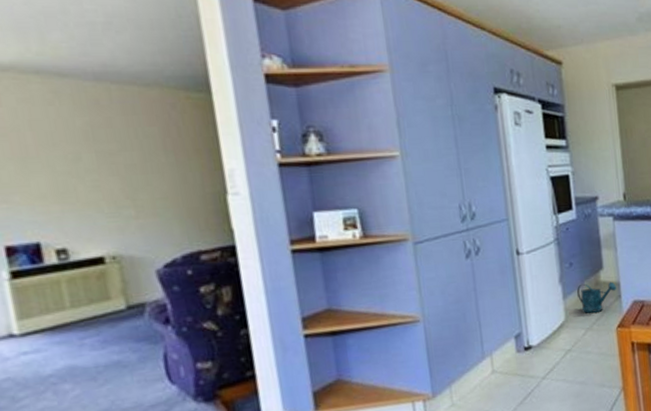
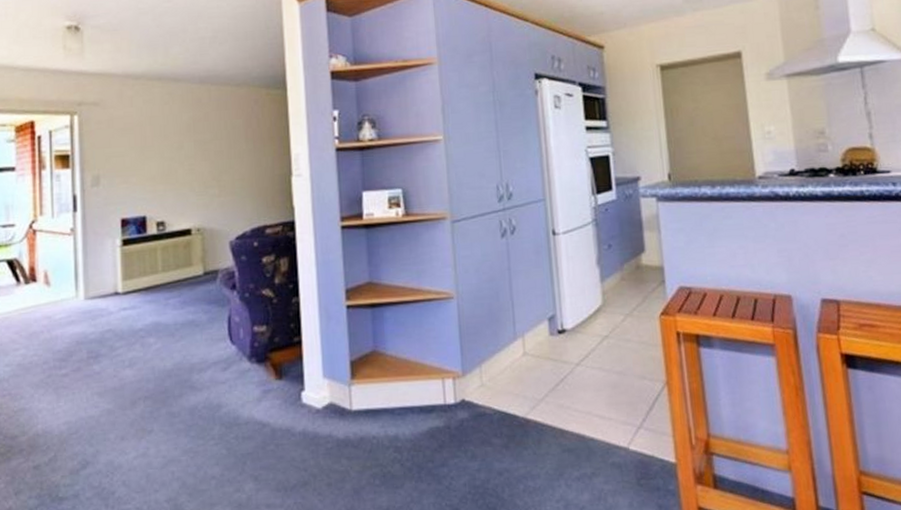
watering can: present [577,282,616,314] -> none [616,265,660,298]

